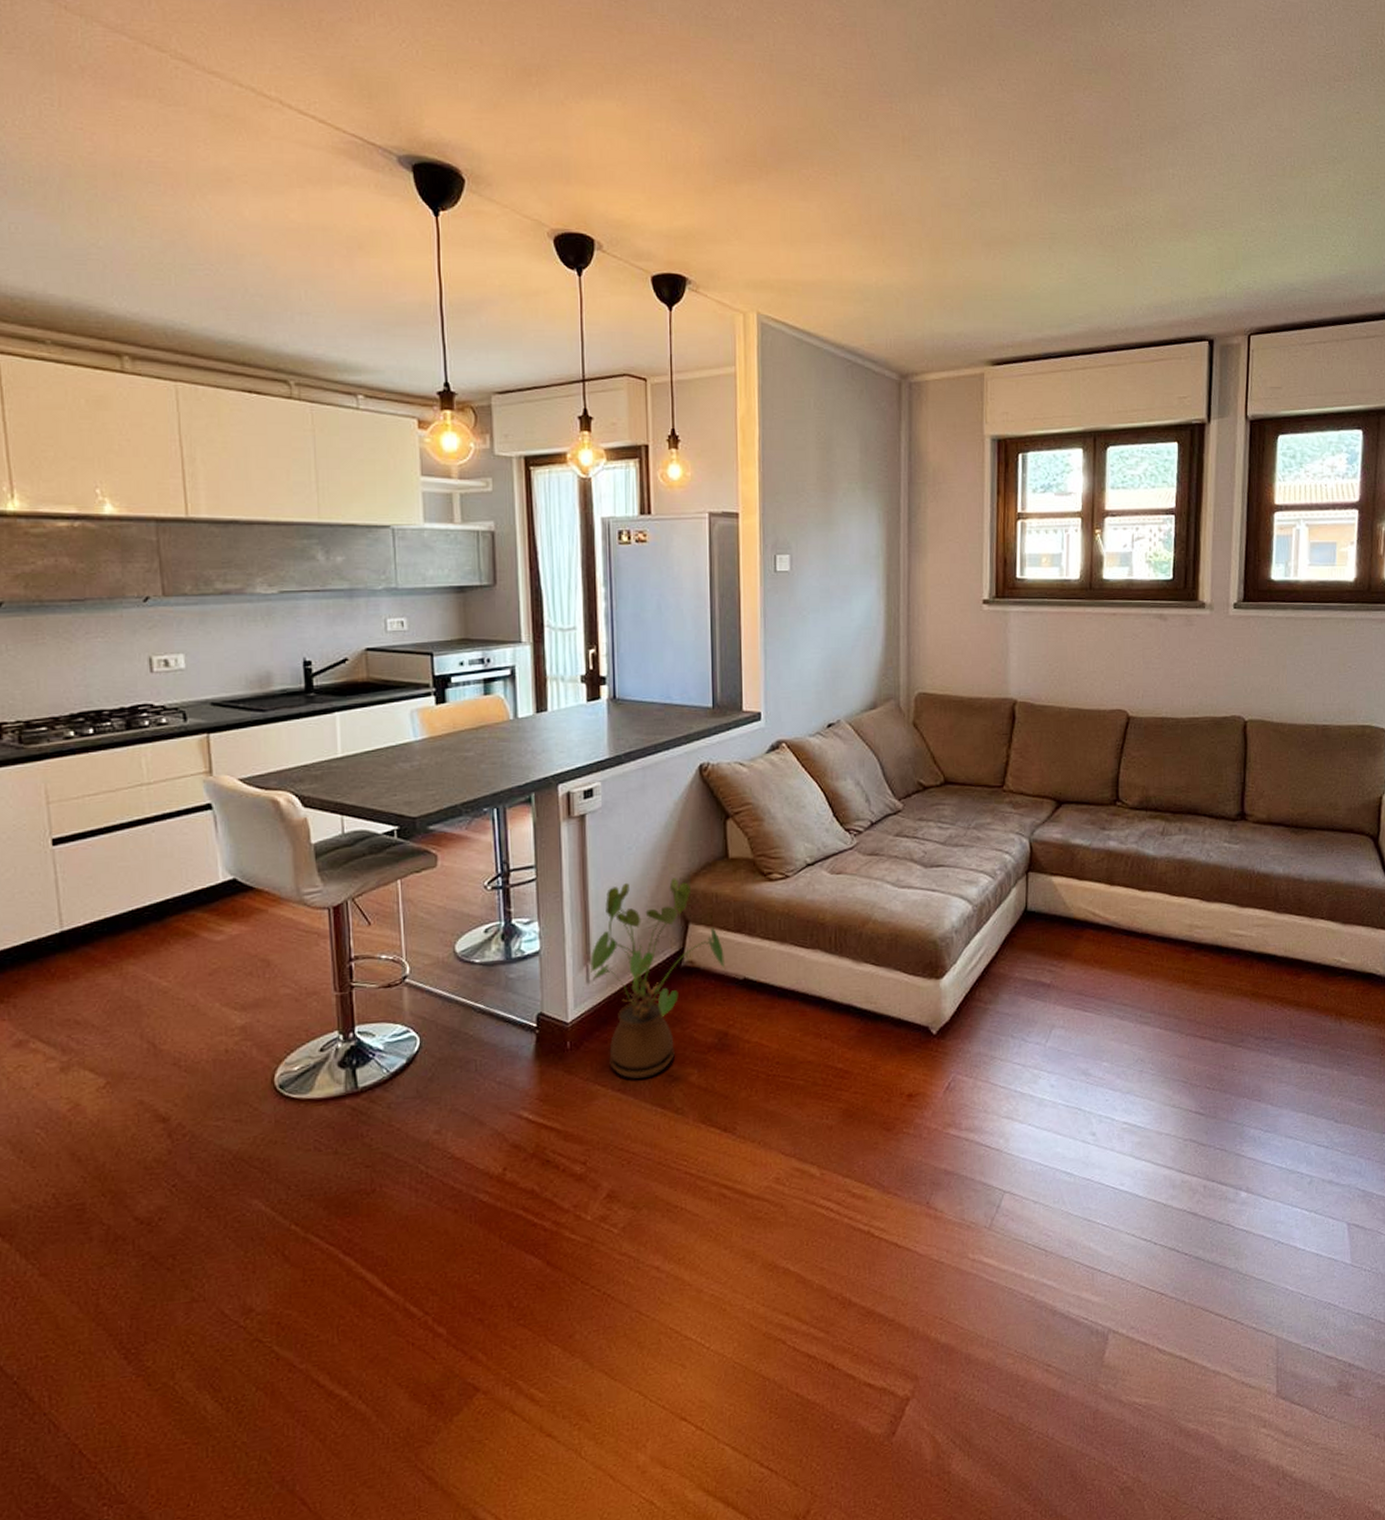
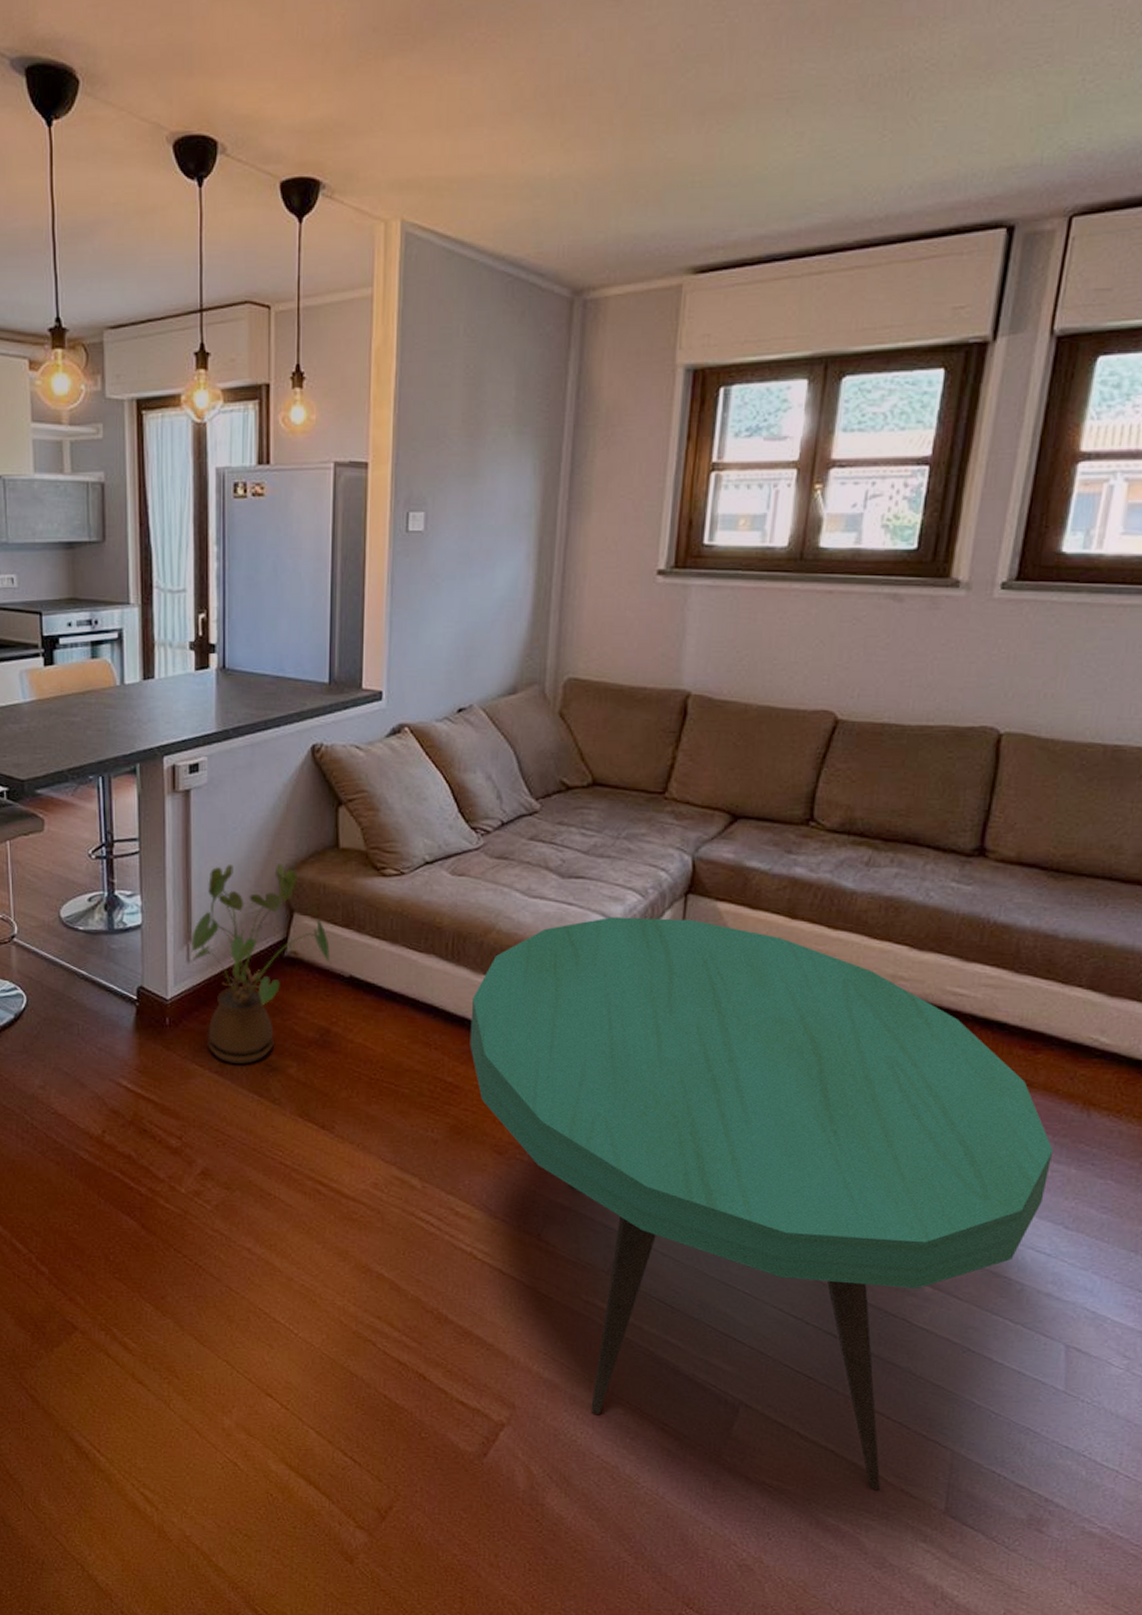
coffee table: none [855,894,1320,1388] -> present [470,916,1054,1491]

